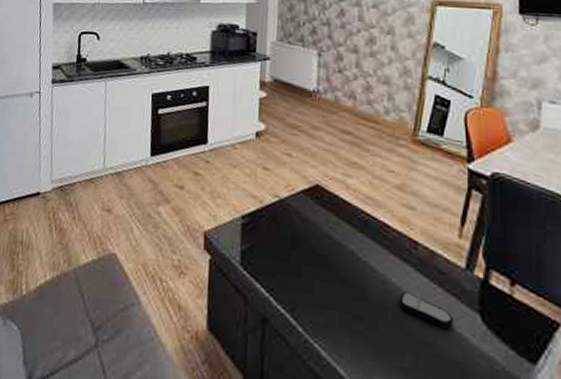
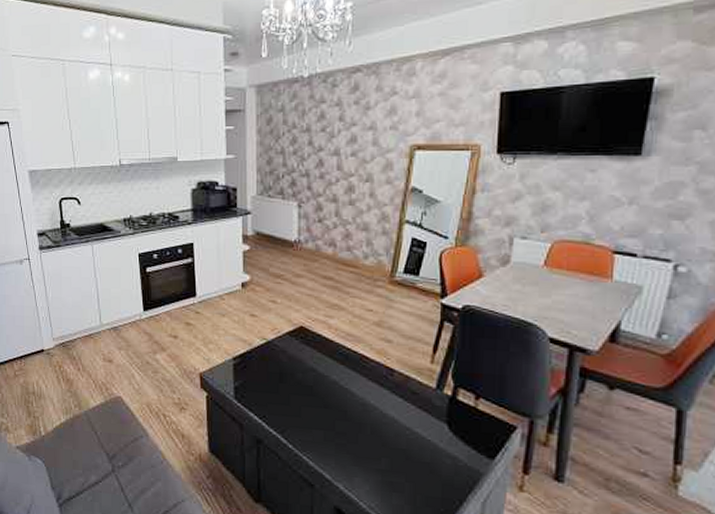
remote control: present [399,291,454,329] -> none [376,410,425,437]

